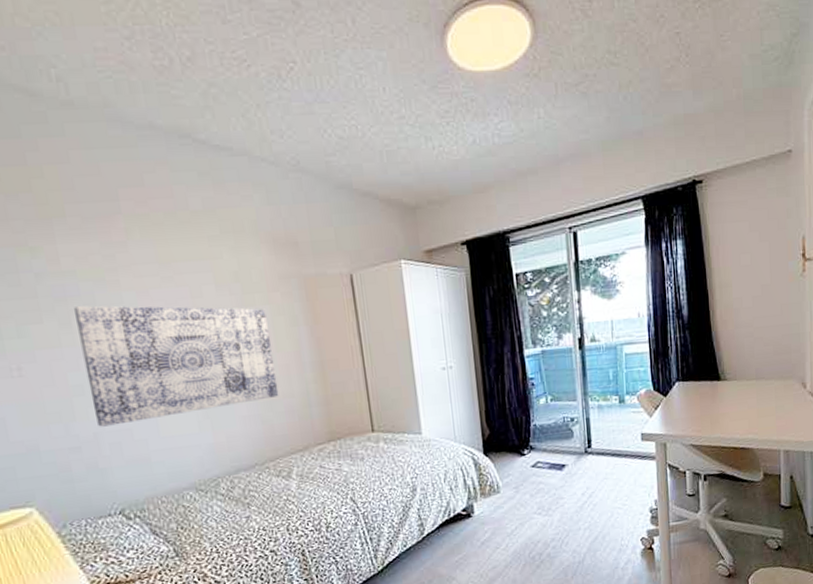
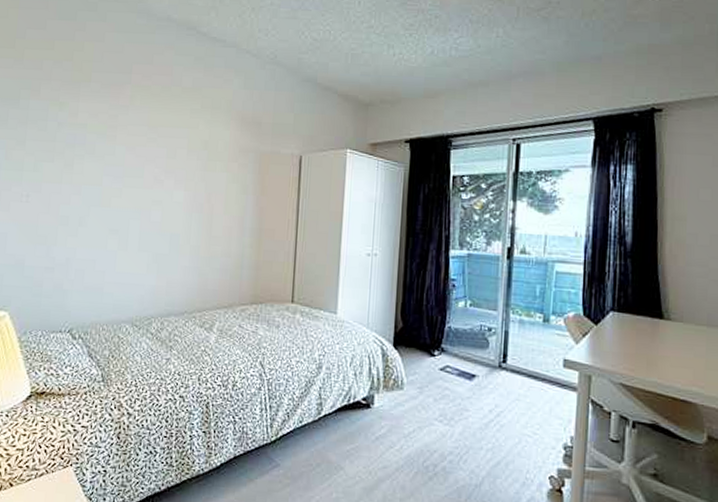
wall art: present [74,305,279,427] -> none [71,153,223,255]

